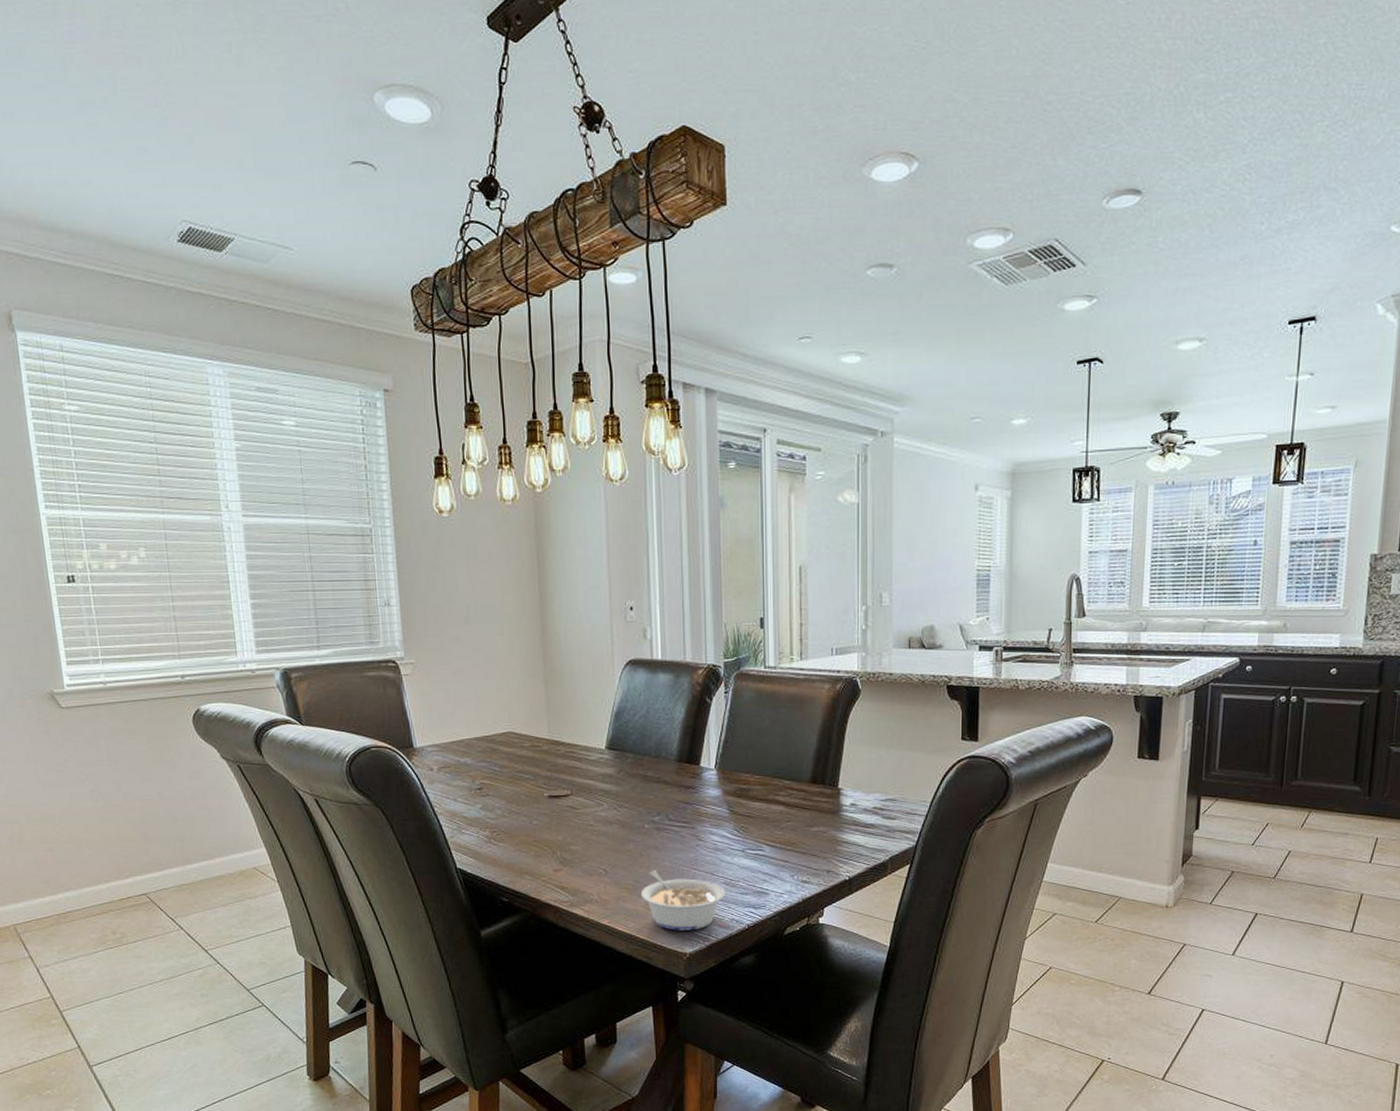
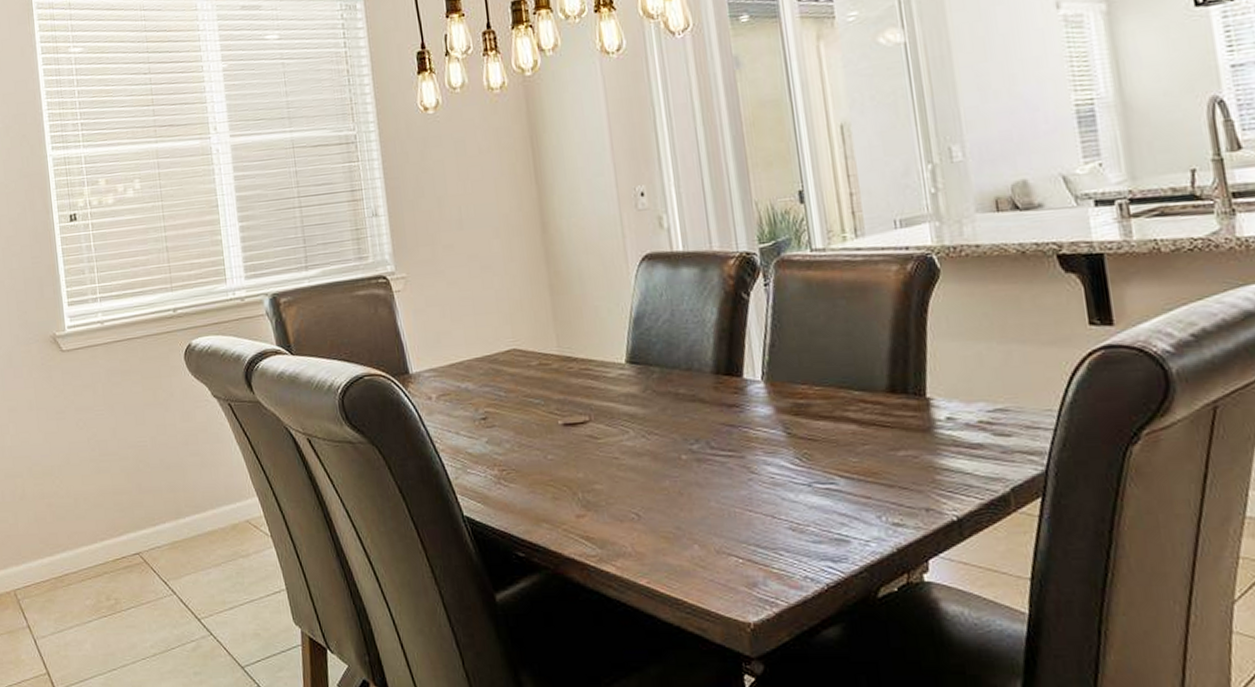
legume: present [640,870,725,931] -> none [684,513,792,593]

